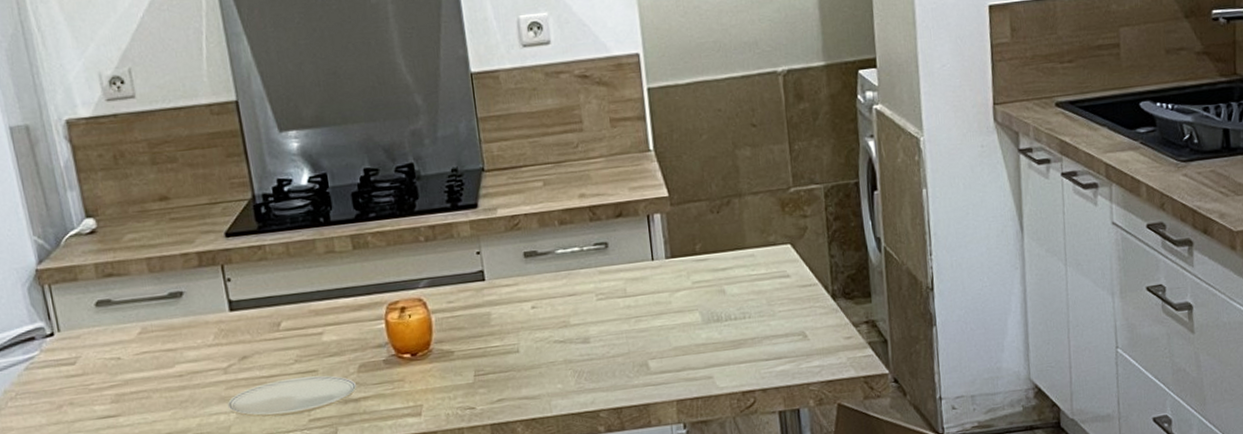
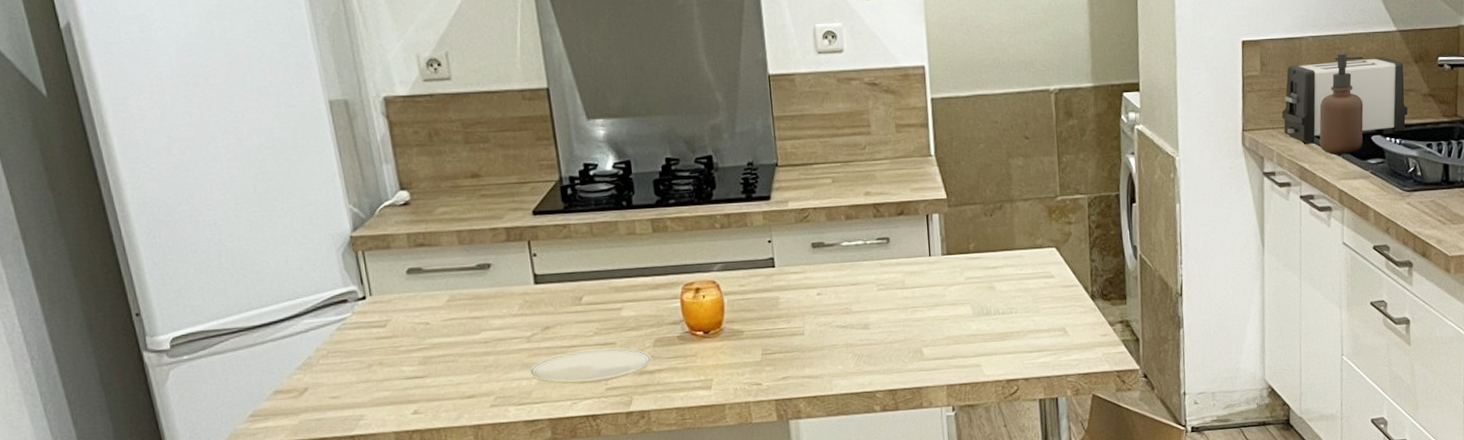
toaster: none [1036,13,1180,115] -> present [1281,56,1408,144]
soap dispenser: none [1079,11,1130,125] -> present [1319,52,1364,155]

